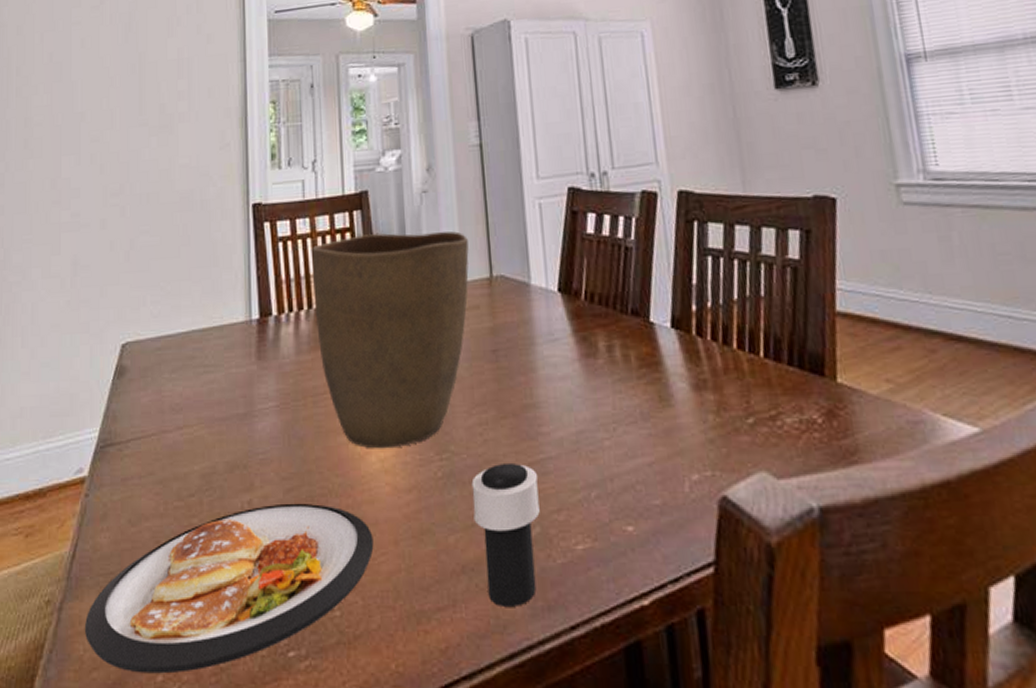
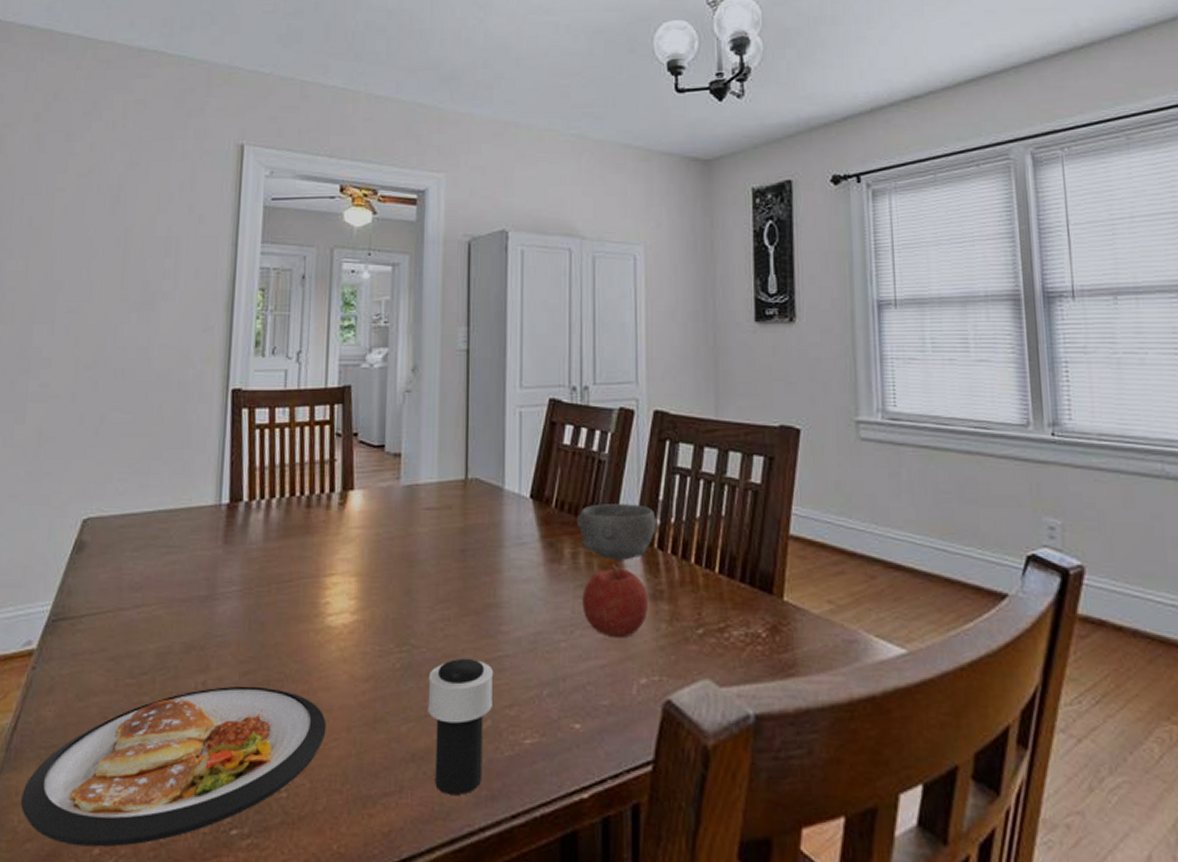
vase: present [311,231,469,449] -> none [287,429,447,639]
bowl: none [608,290,696,351] -> present [576,504,659,560]
fruit: none [622,356,693,433] -> present [582,565,648,638]

